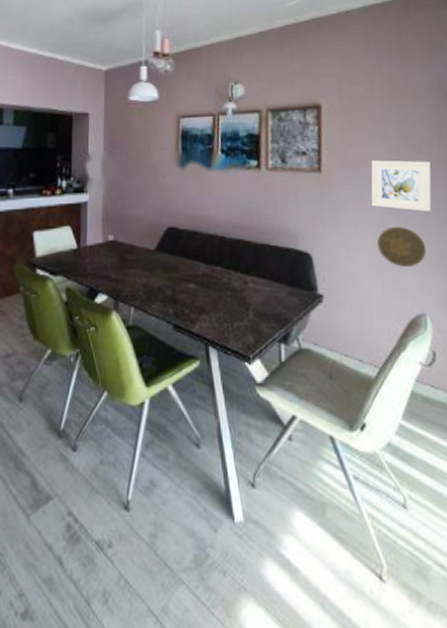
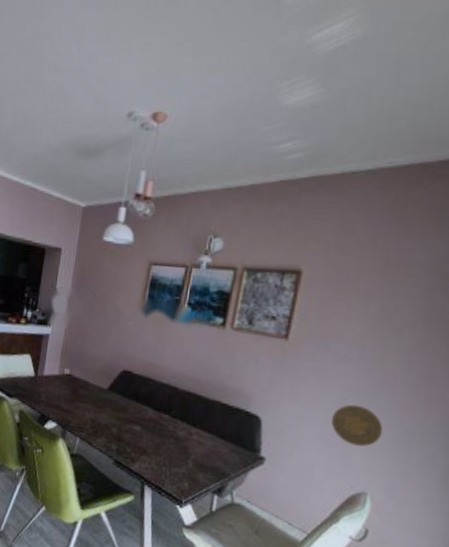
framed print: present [371,160,432,212] -> none [334,335,410,396]

